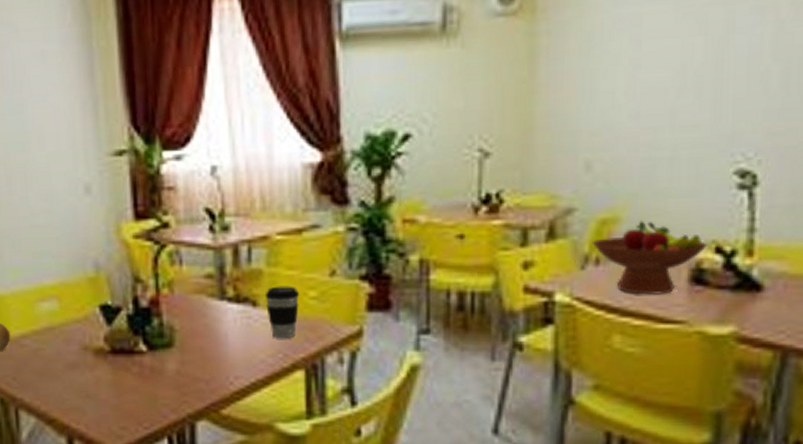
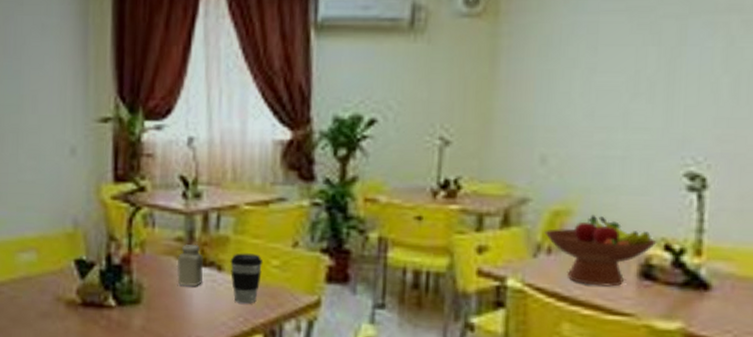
salt shaker: none [208,280,237,326] -> present [176,244,204,287]

